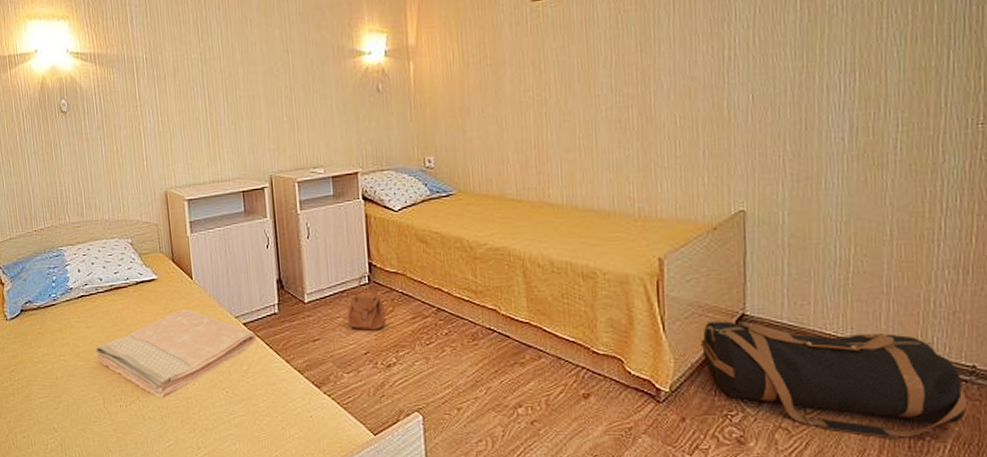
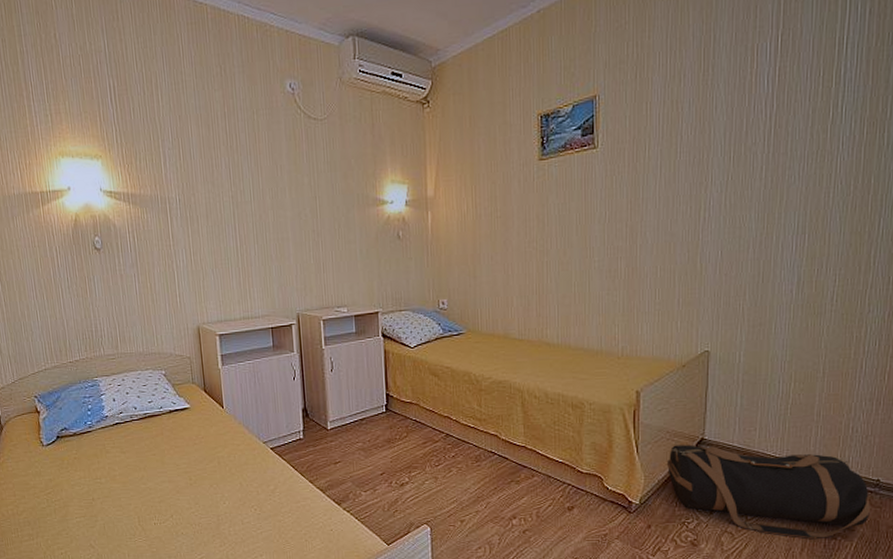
towel: present [95,309,257,399] -> none [130,435,283,517]
handbag: present [347,271,386,331] -> none [366,401,400,454]

